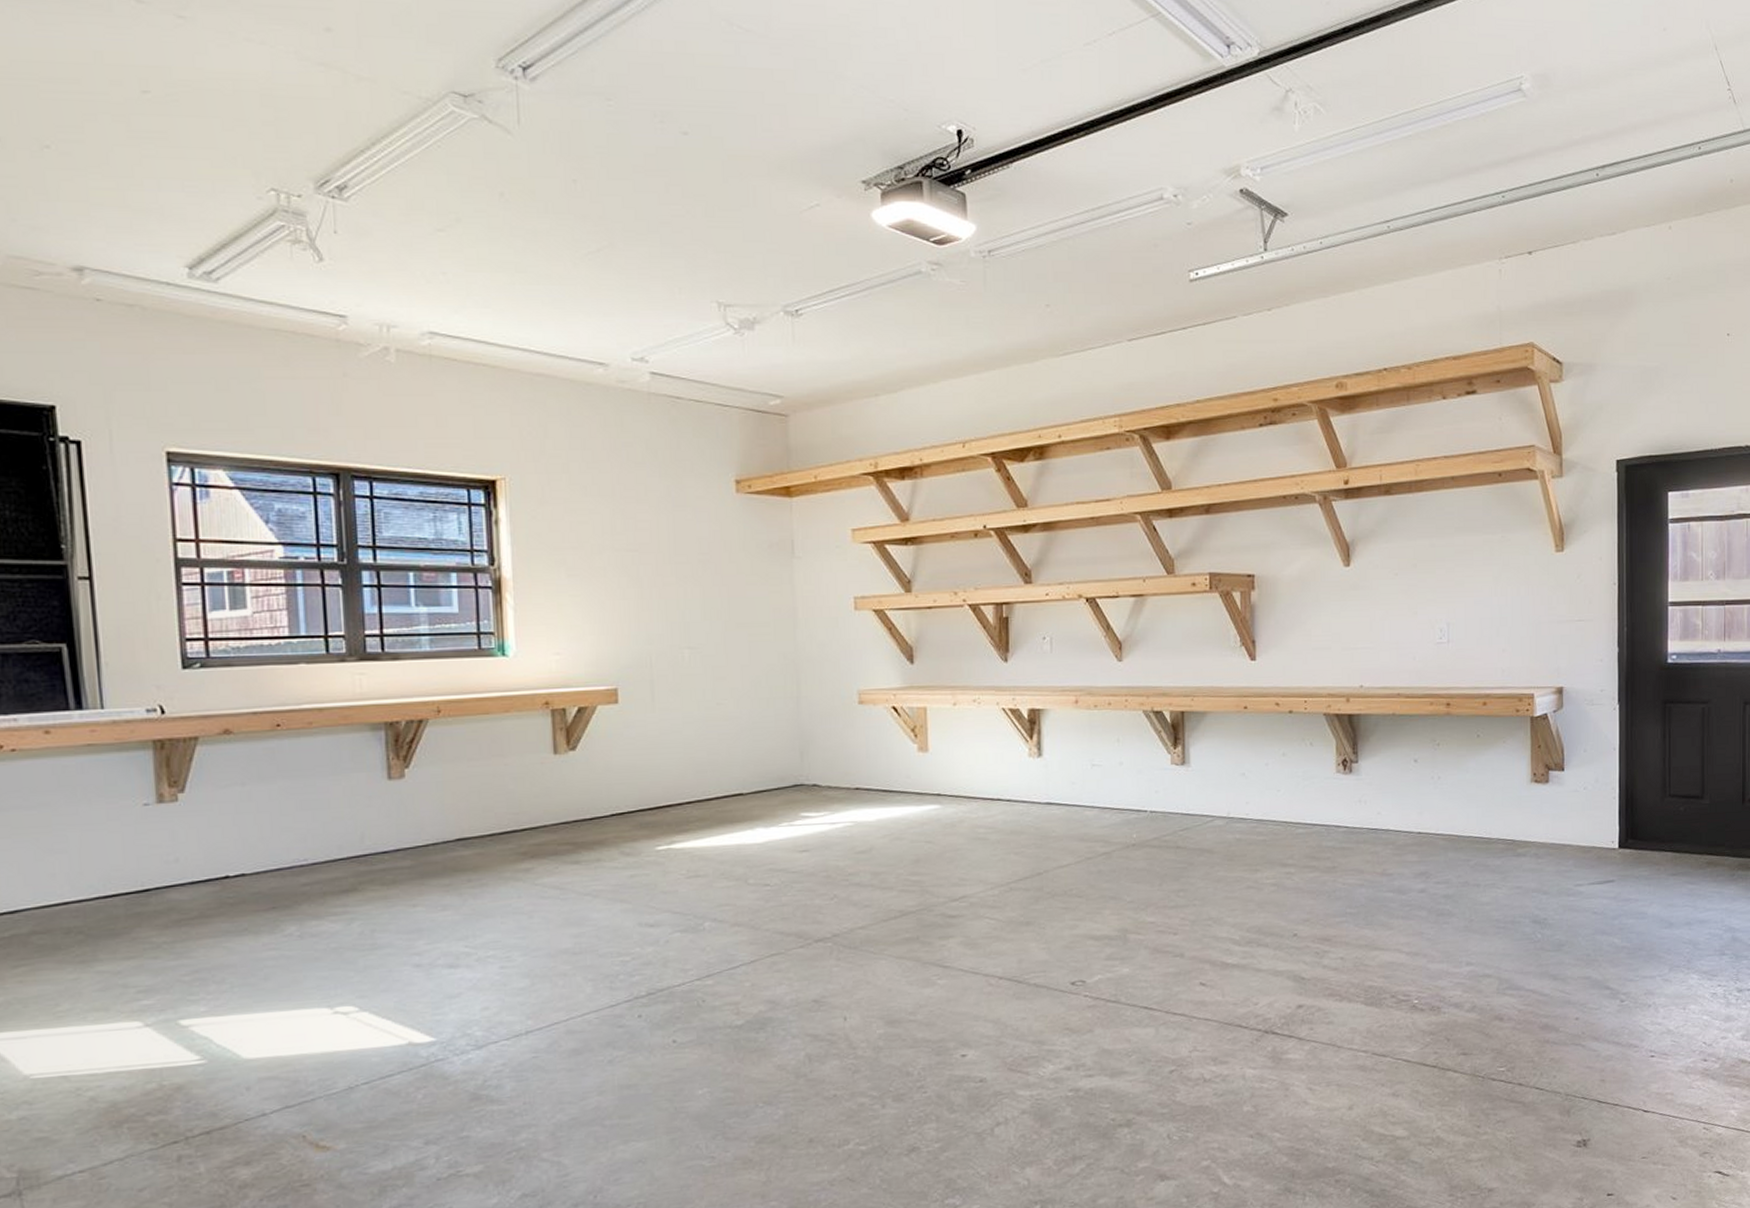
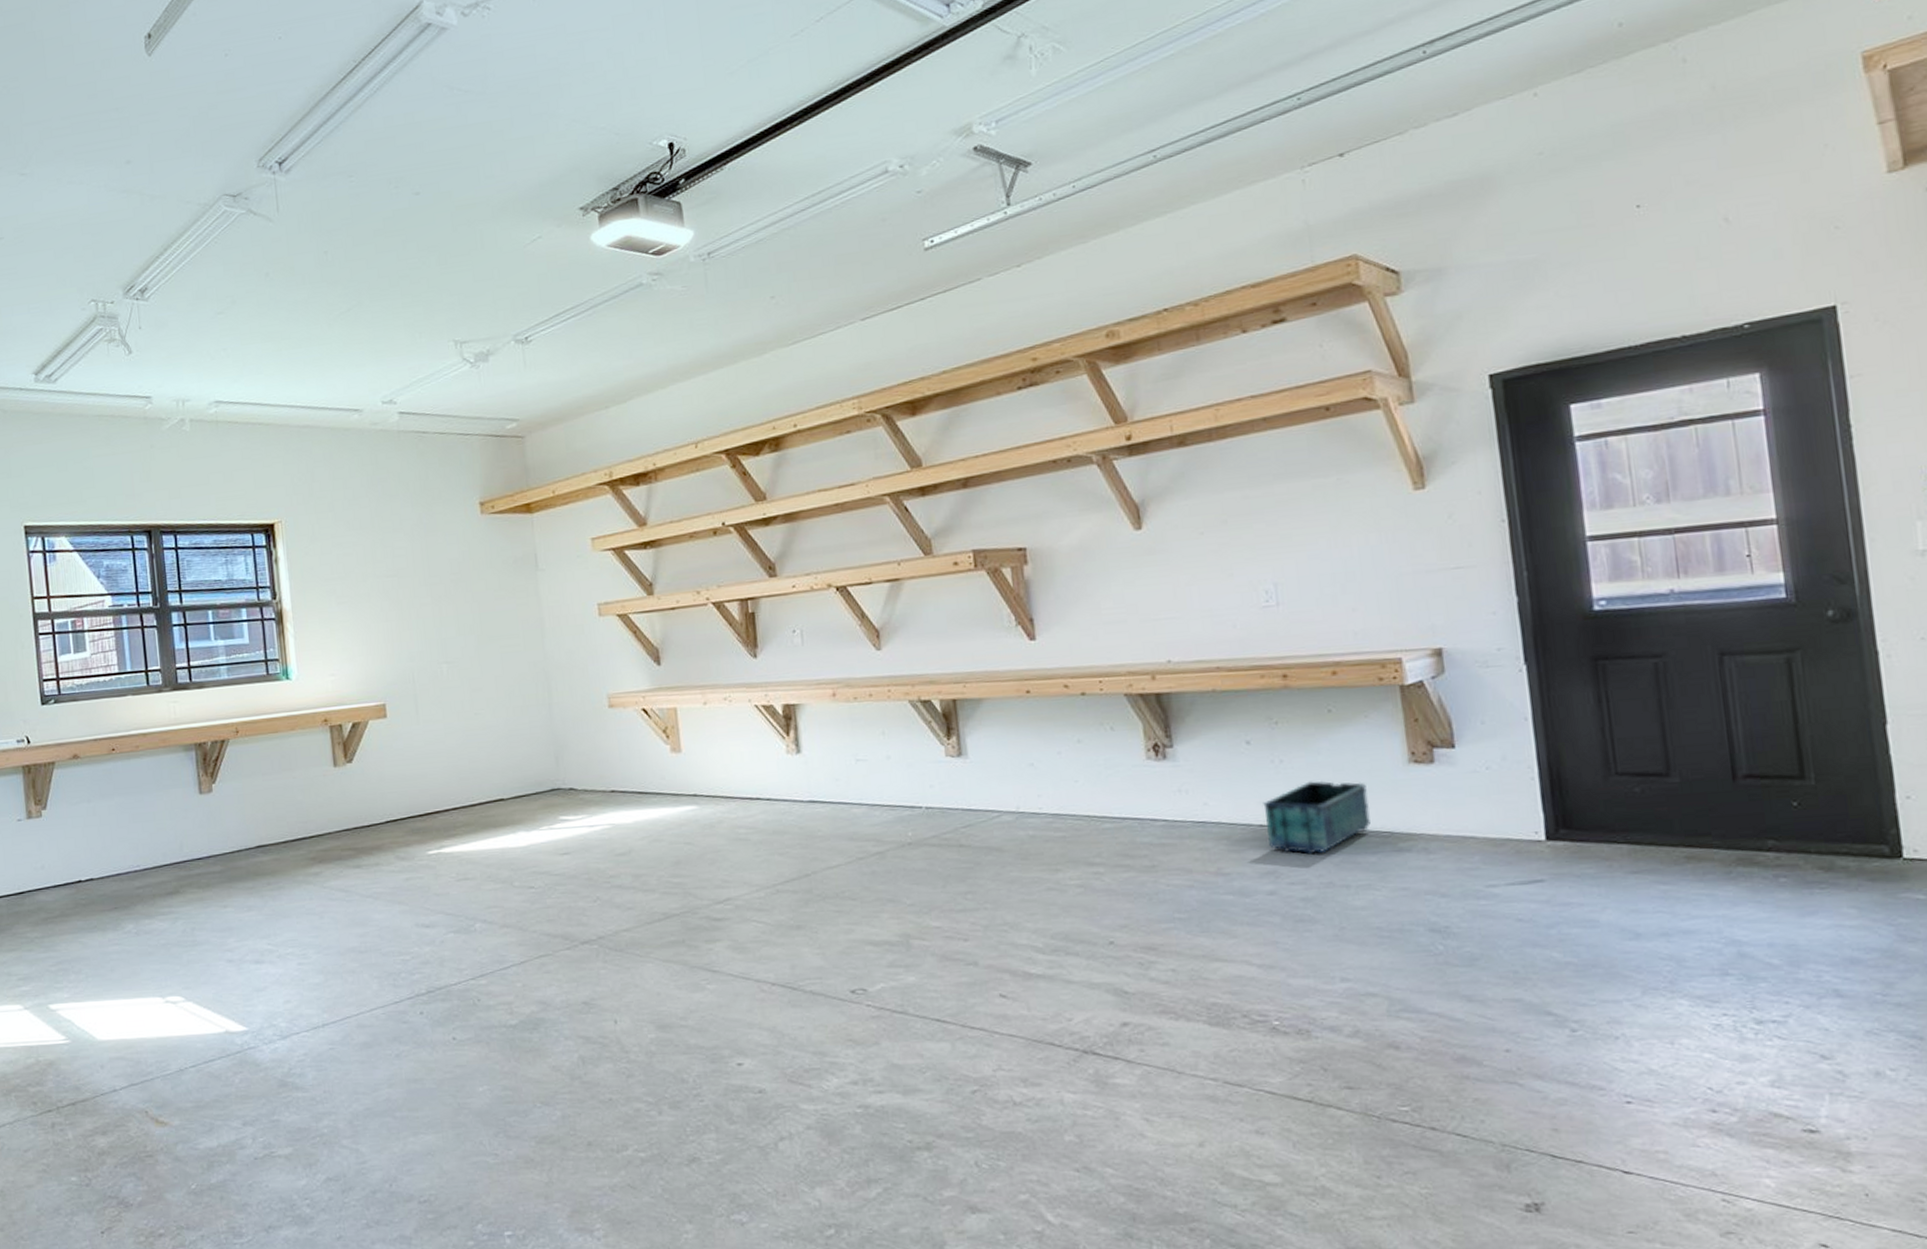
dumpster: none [1422,795,1499,858] -> present [1263,780,1371,855]

